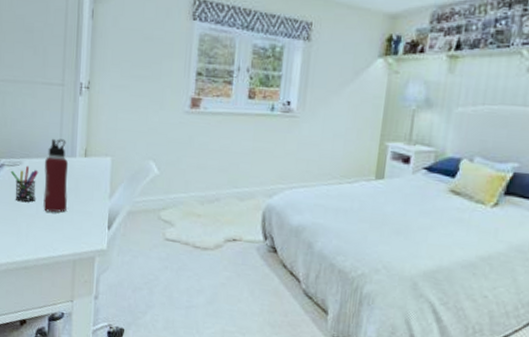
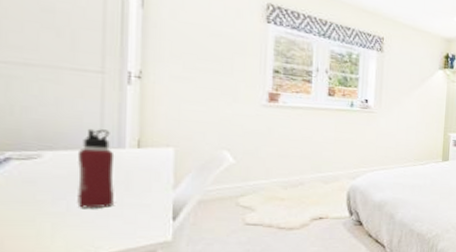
pen holder: present [10,165,39,202] -> none [21,158,69,200]

